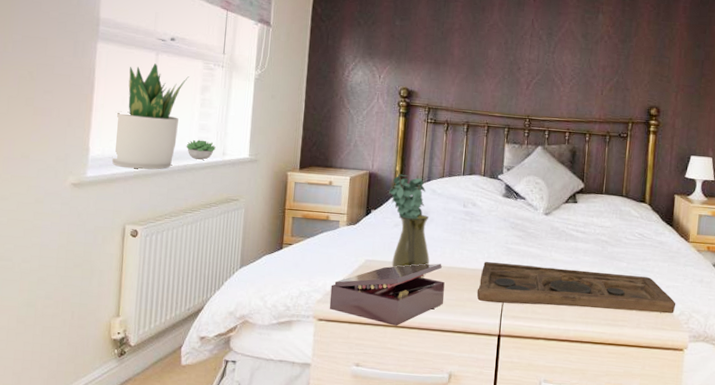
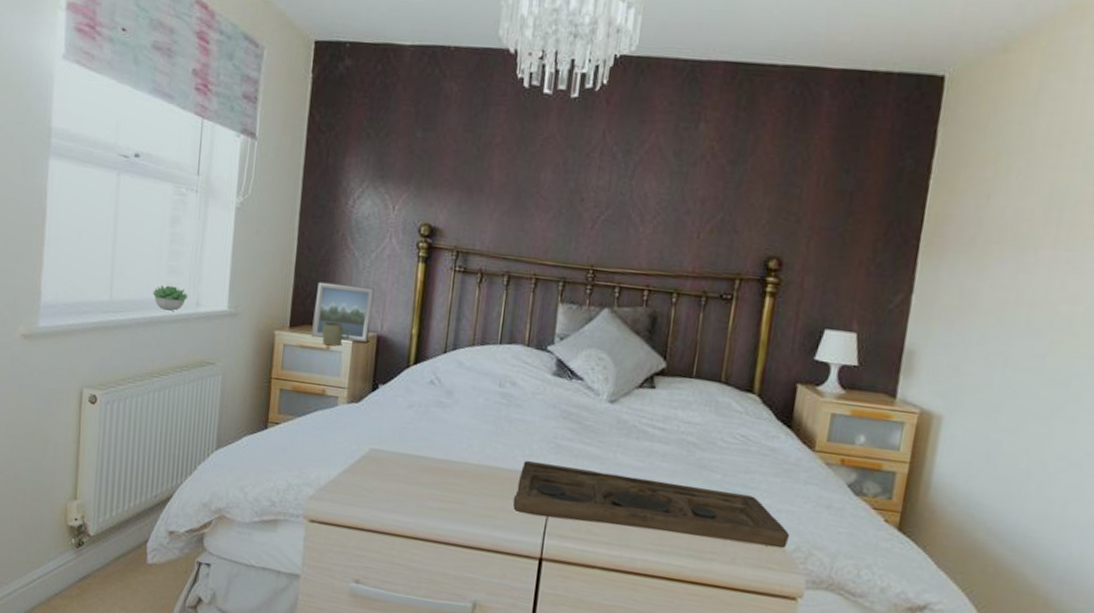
planter: present [111,63,190,170] -> none [66,186,157,322]
picture frame: none [317,133,366,179] -> present [311,281,375,344]
mug: none [325,163,348,182] -> present [321,321,351,346]
jewelry box: present [329,263,445,326] -> none [323,459,471,537]
vase: present [389,170,430,278] -> none [402,333,453,477]

